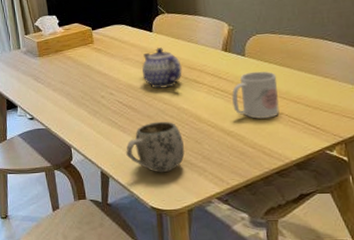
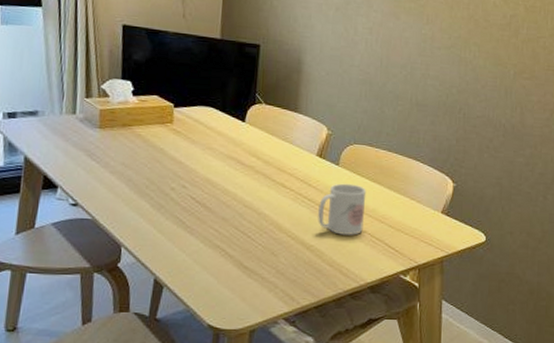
mug: present [126,121,185,173] -> none [189,225,258,286]
teapot: present [141,47,182,89] -> none [225,141,271,189]

